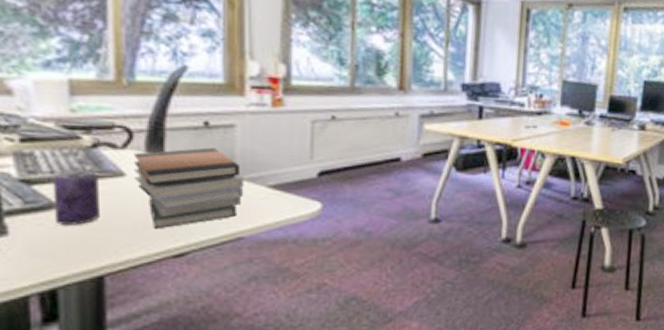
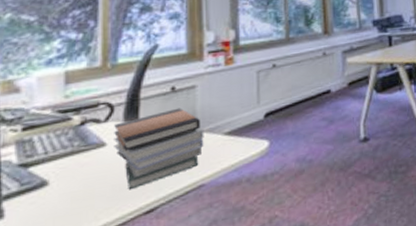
beverage can: present [52,169,101,225] -> none [45,145,85,201]

